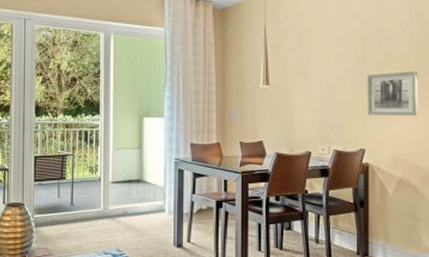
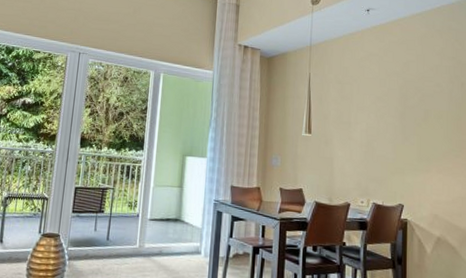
wall art: present [366,71,418,116] -> none [406,130,457,175]

